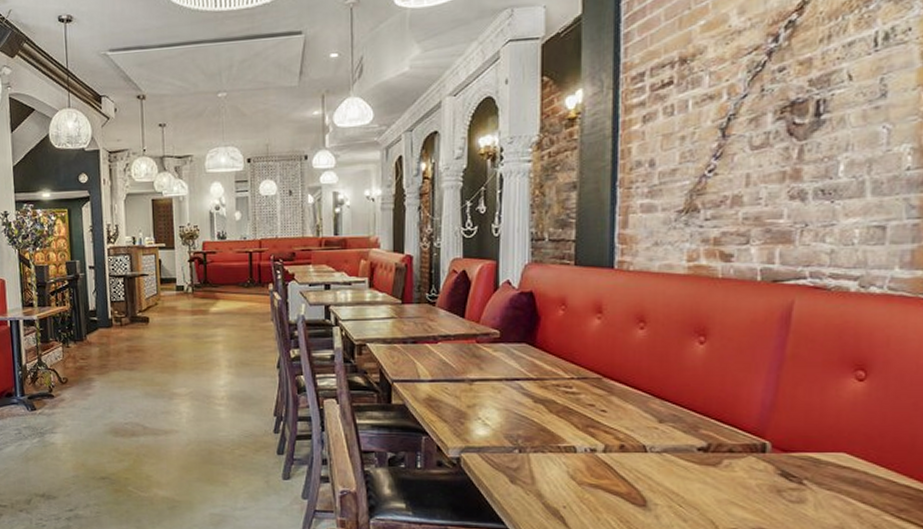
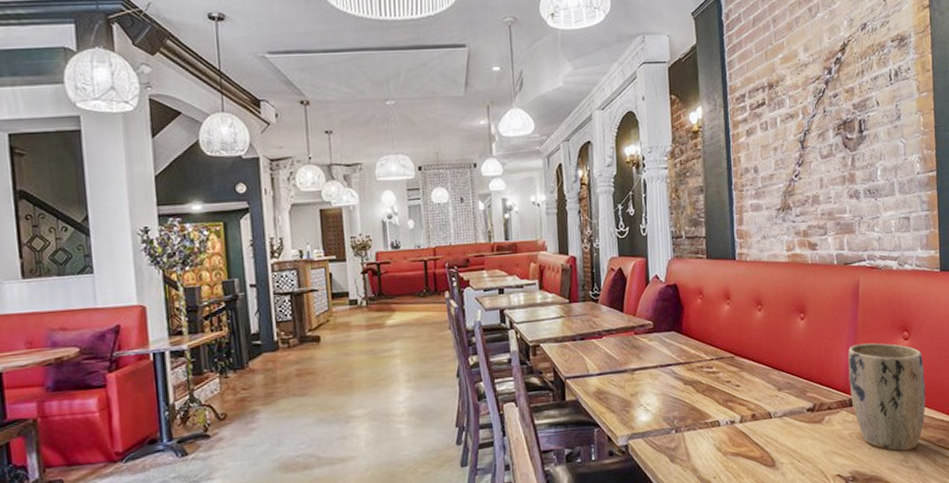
plant pot: none [763,380,887,517] -> present [847,343,926,451]

